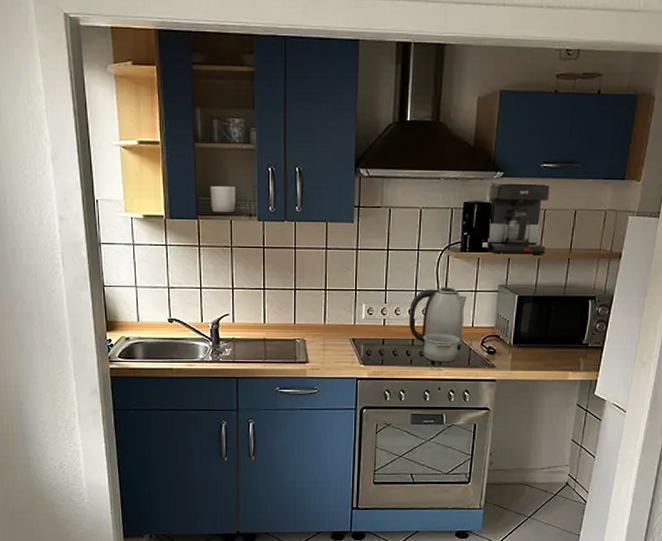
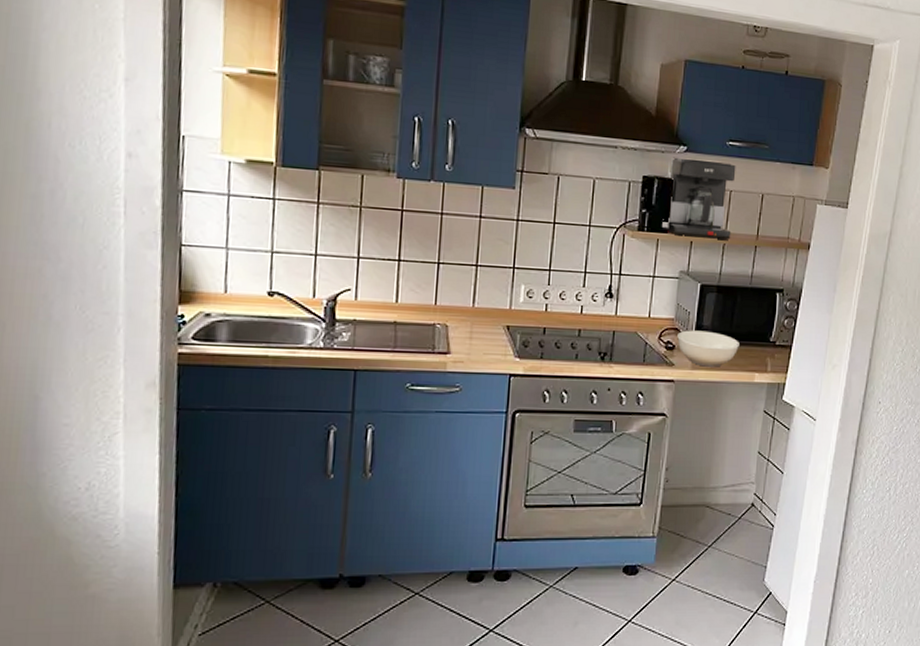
mug: present [209,186,236,213] -> none [337,132,372,167]
kettle: present [408,287,467,351] -> none [575,269,644,345]
cooking pot: present [423,333,460,363] -> none [591,322,635,359]
bowl: none [498,336,554,368] -> present [677,330,739,367]

